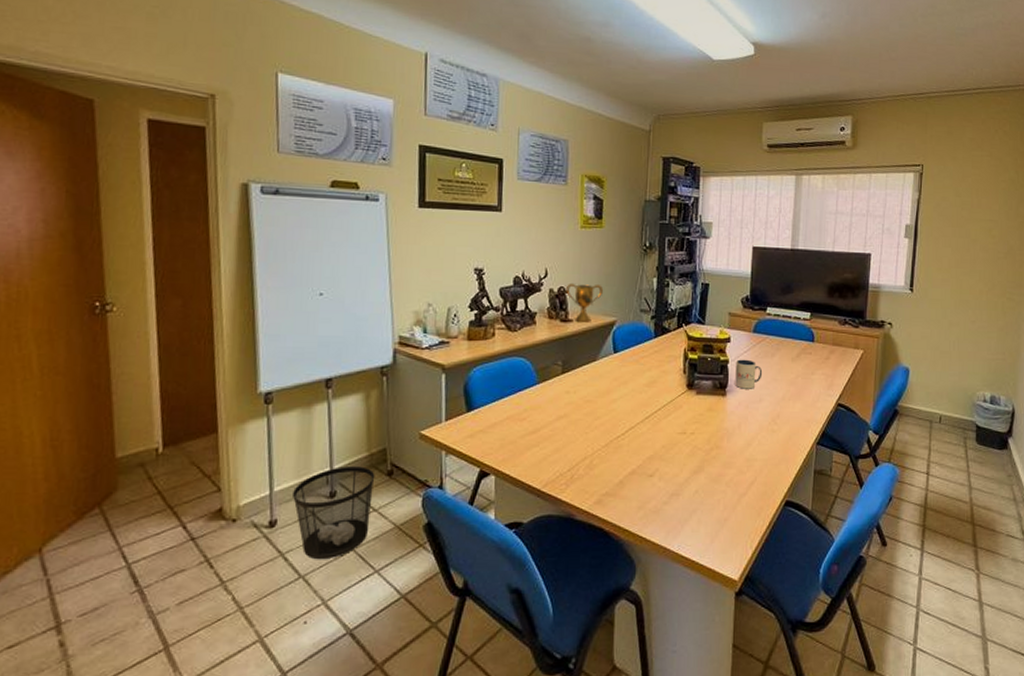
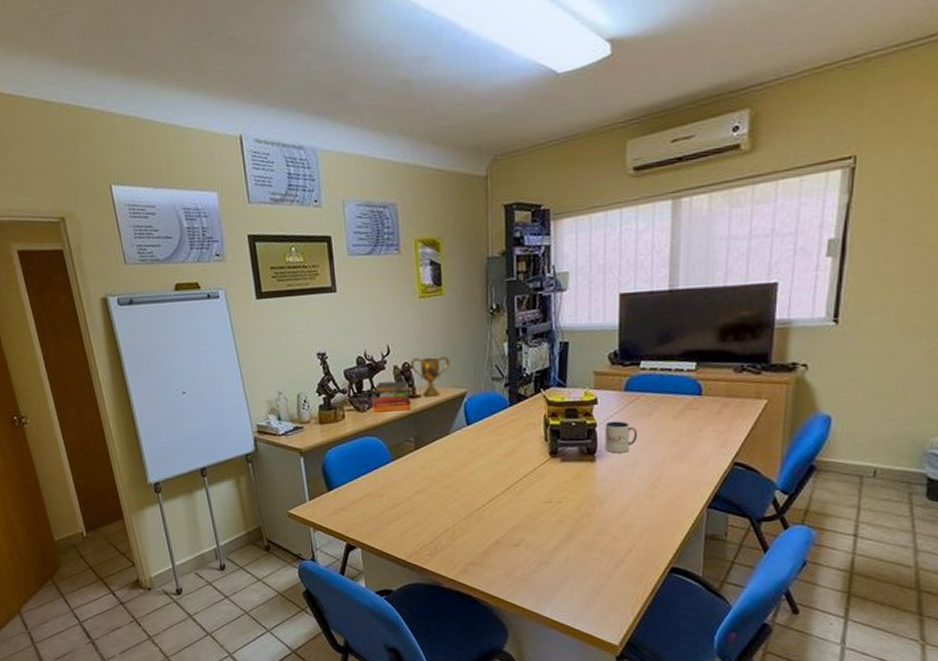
waste bin: present [291,466,375,560] -> none [190,543,257,621]
books: none [523,304,563,334] -> present [371,381,412,413]

